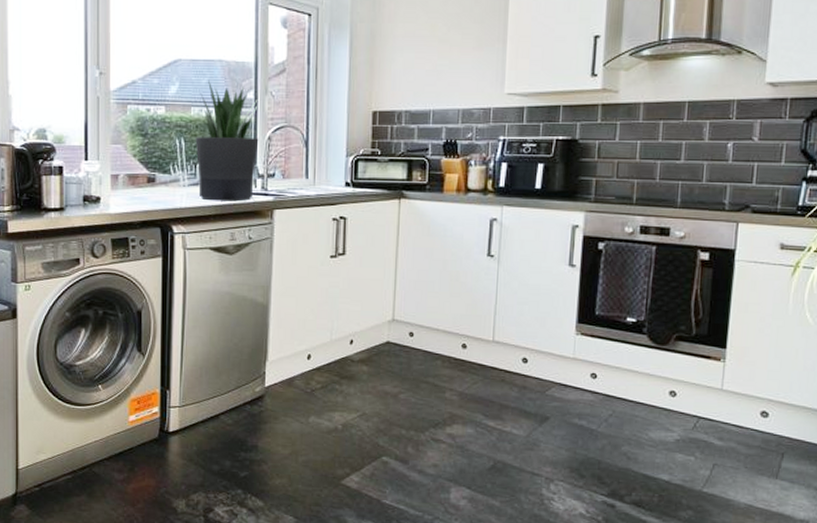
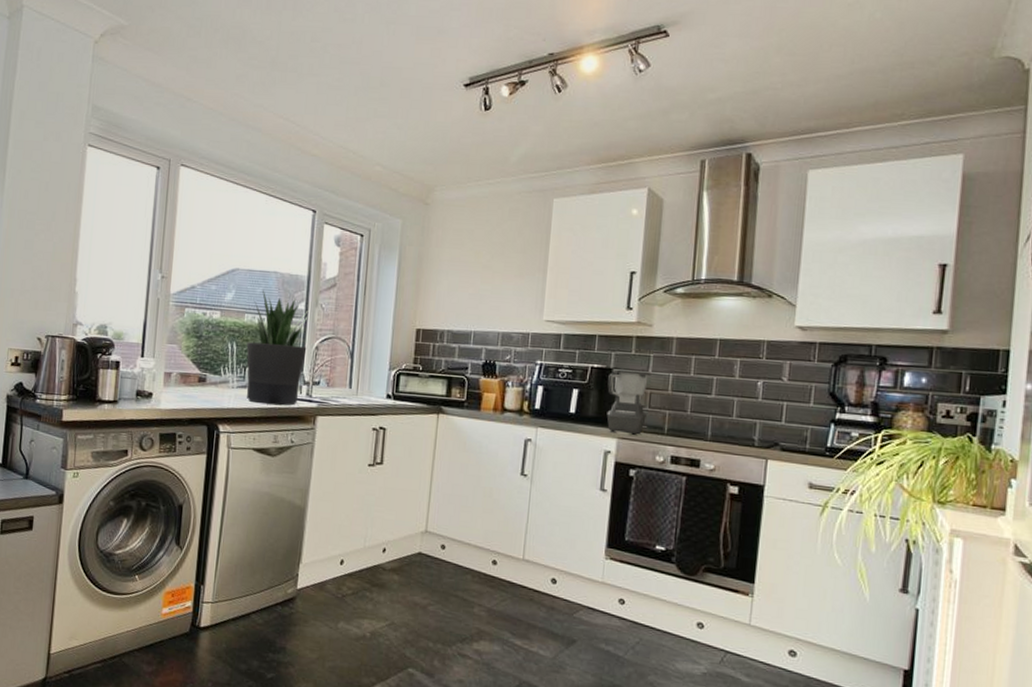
blender: none [573,139,619,208] -> present [606,368,652,436]

